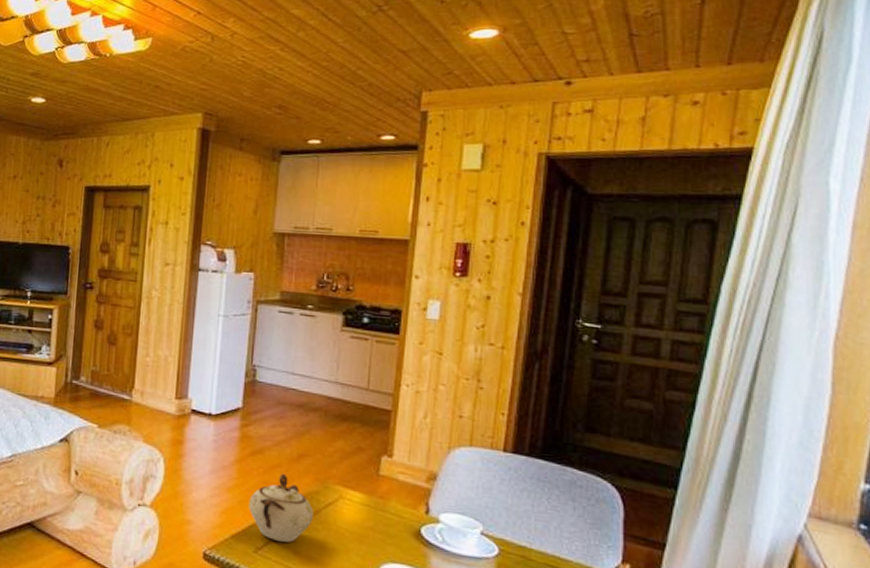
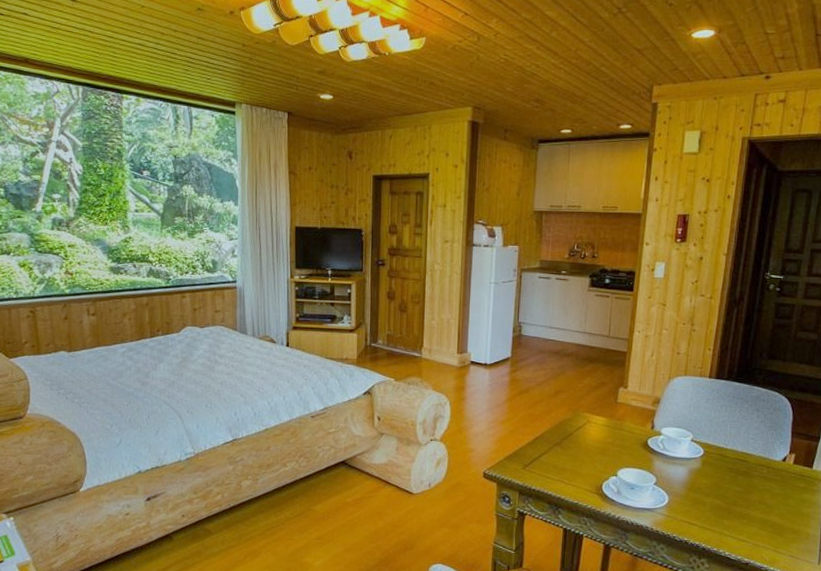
sugar bowl: present [248,473,313,543] -> none [518,406,567,460]

